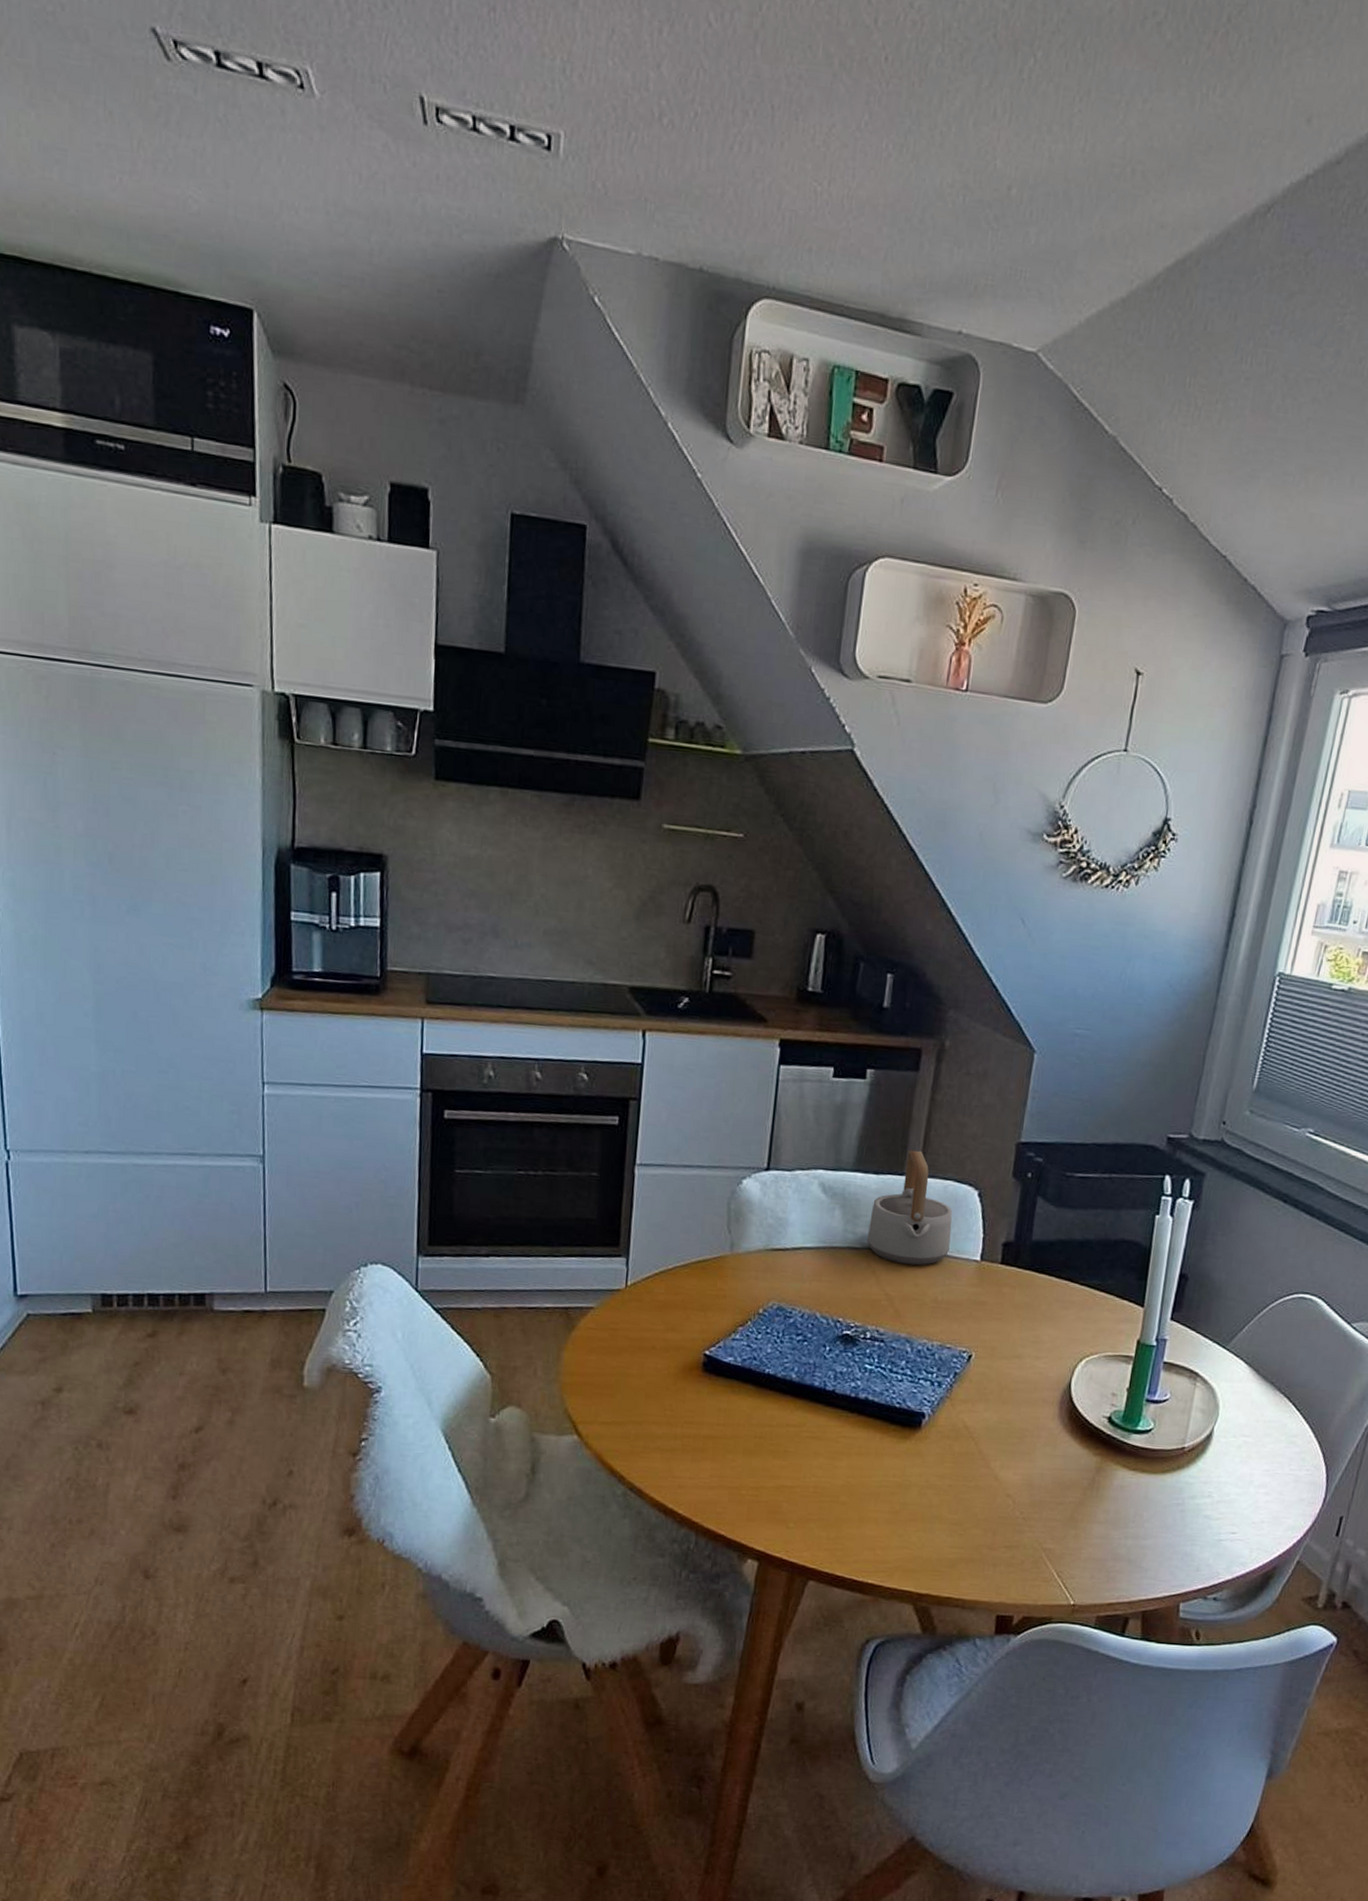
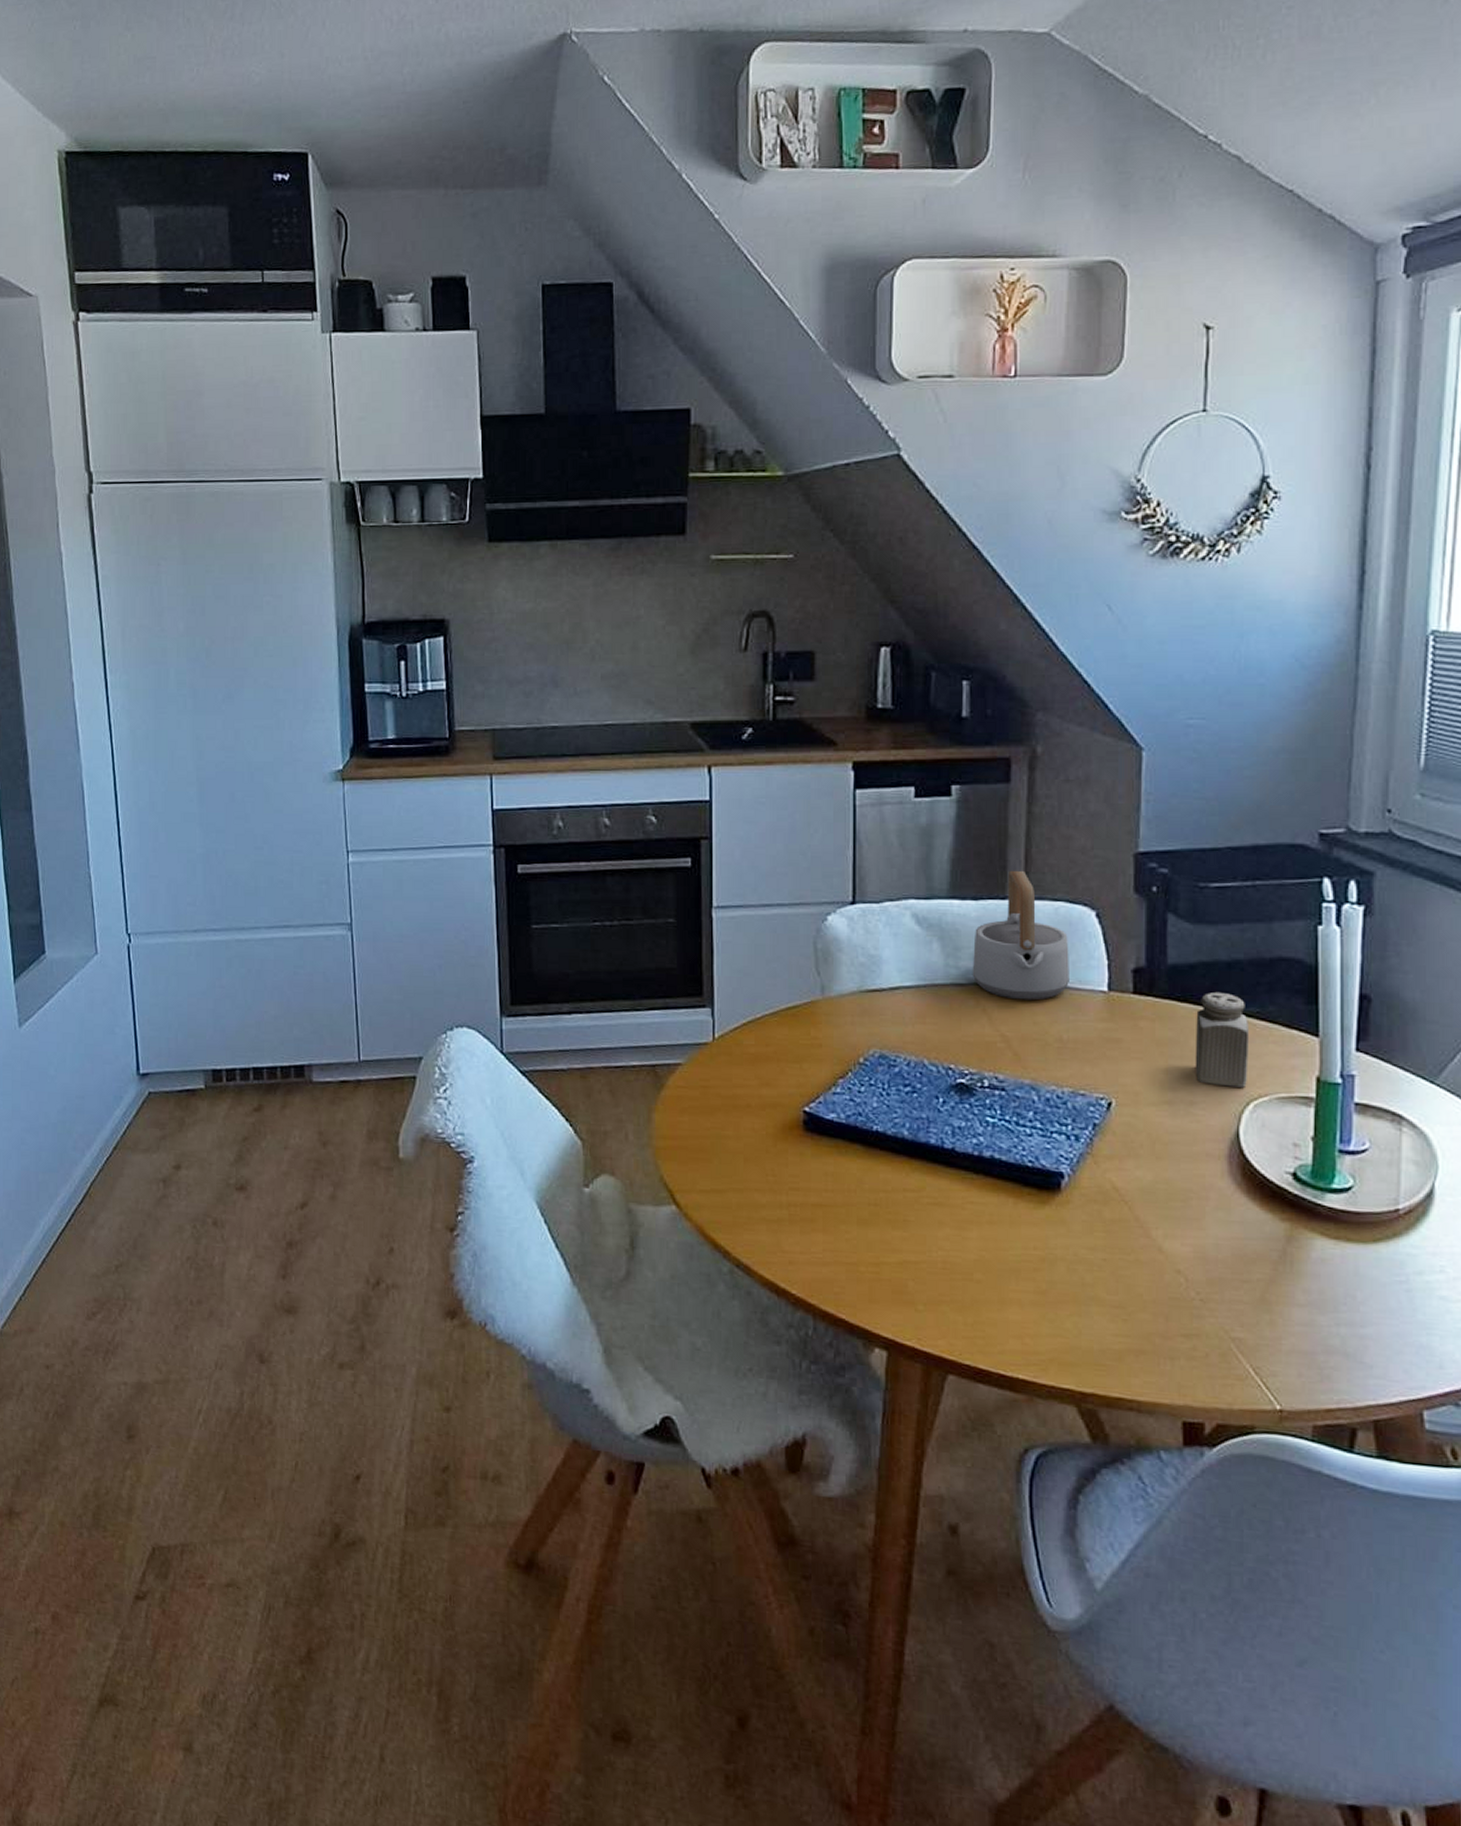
salt shaker: none [1043,1266,1091,1346] -> present [1195,993,1248,1088]

